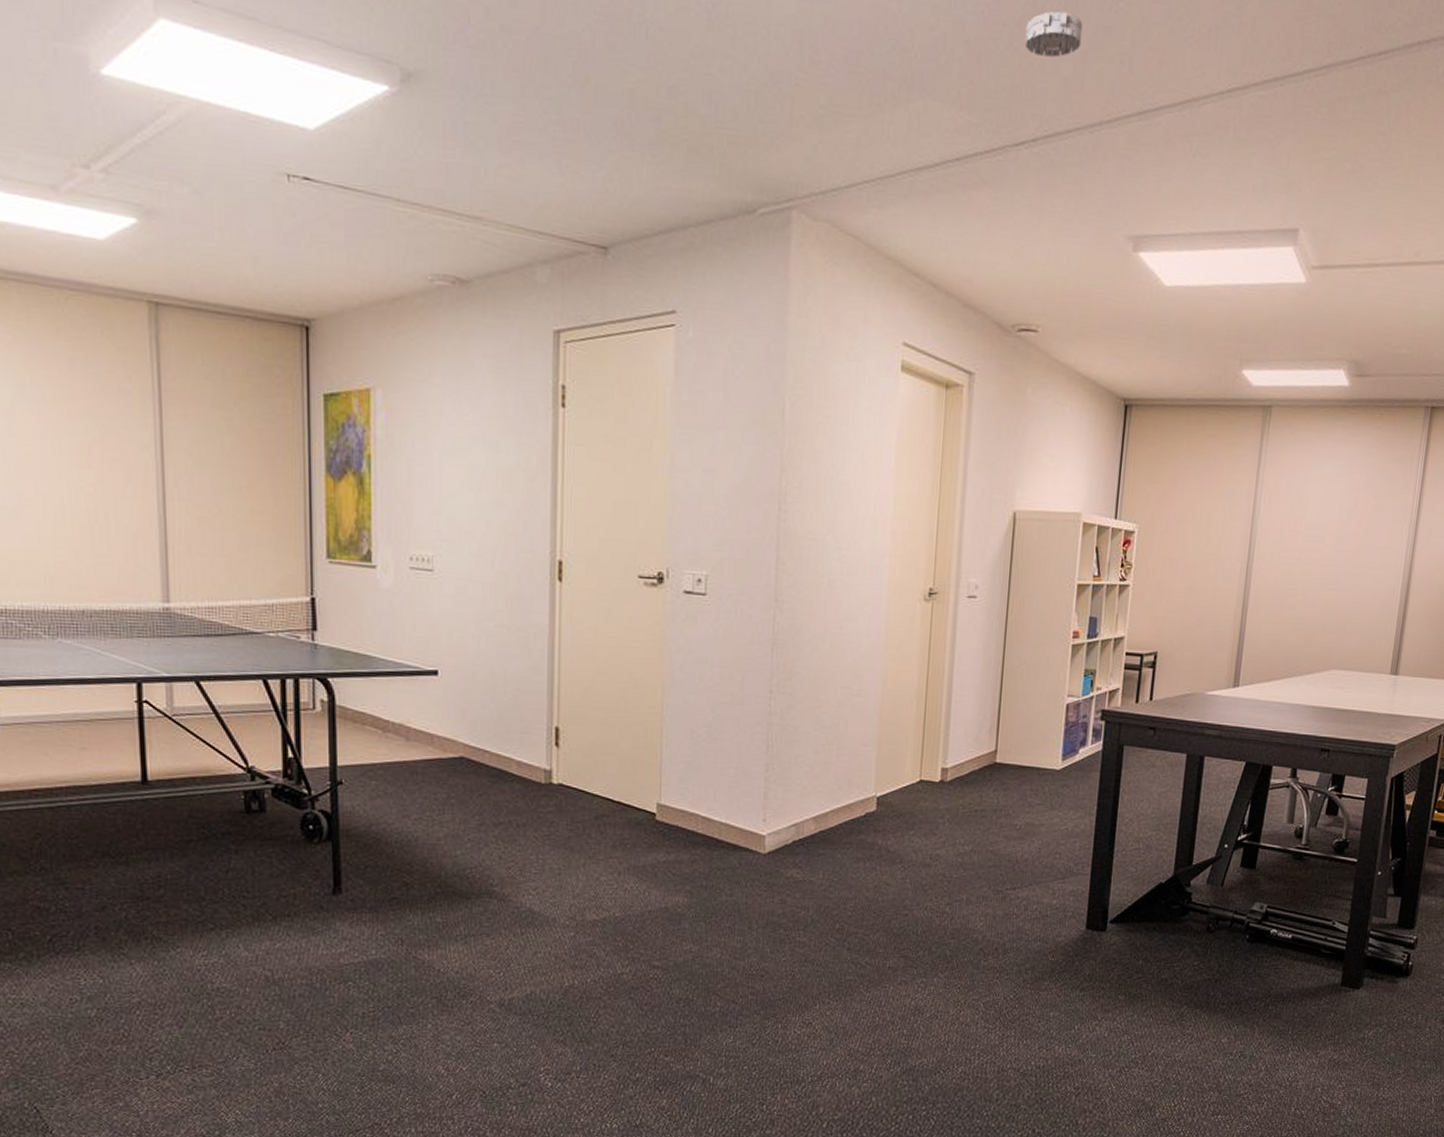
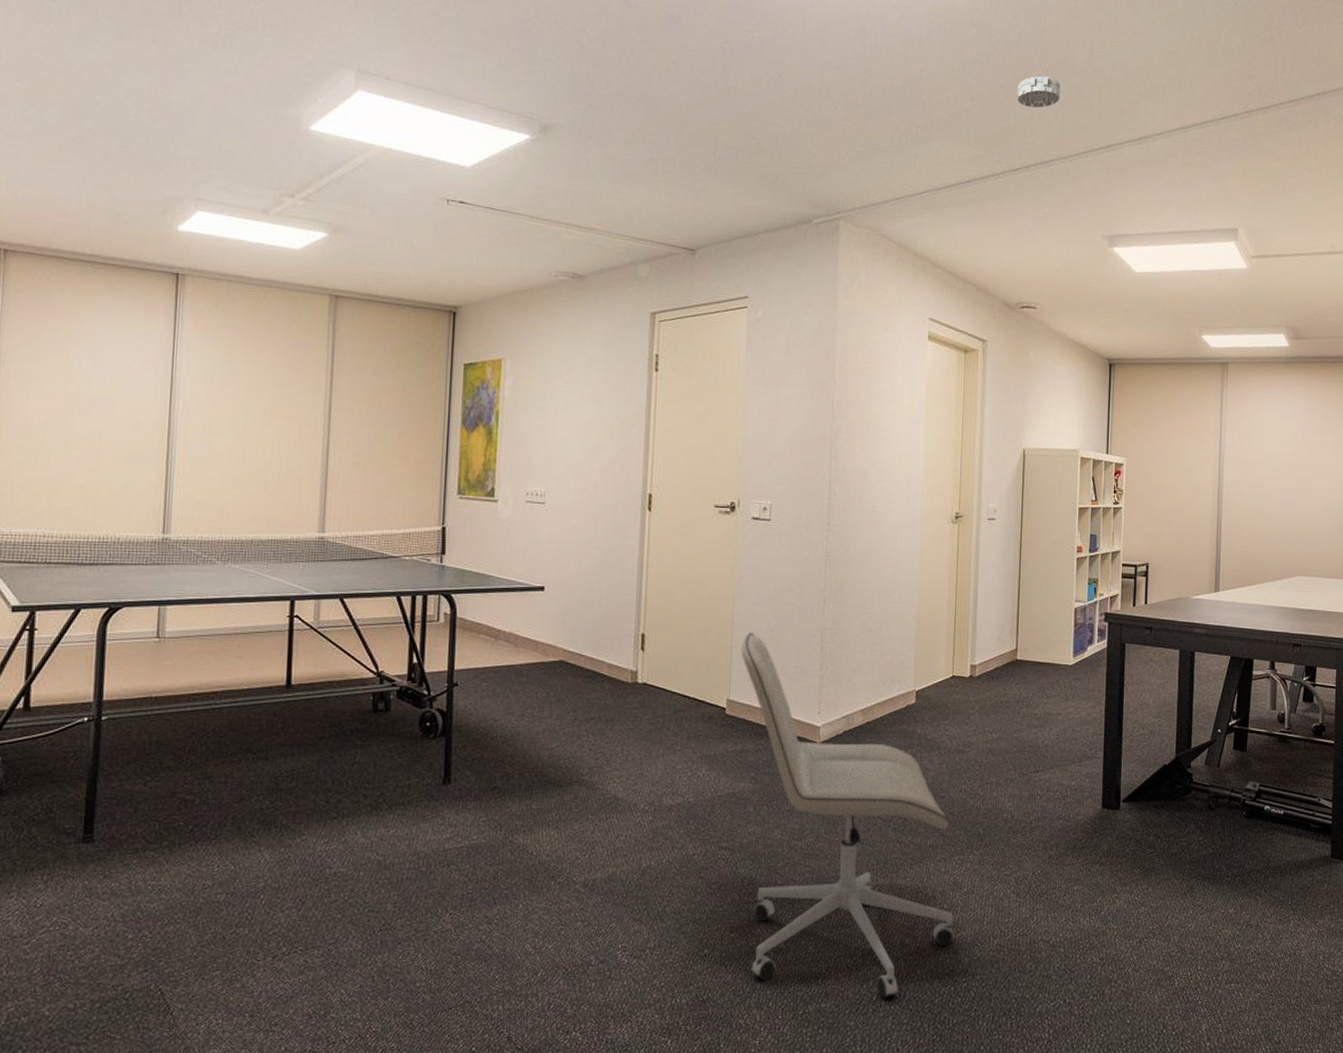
office chair: none [673,727,914,1126] -> present [741,632,954,999]

